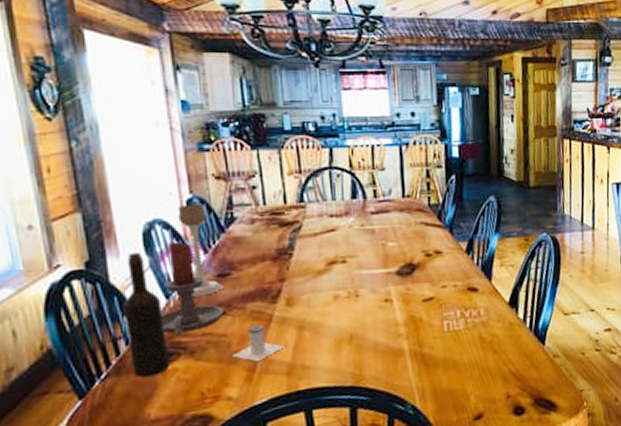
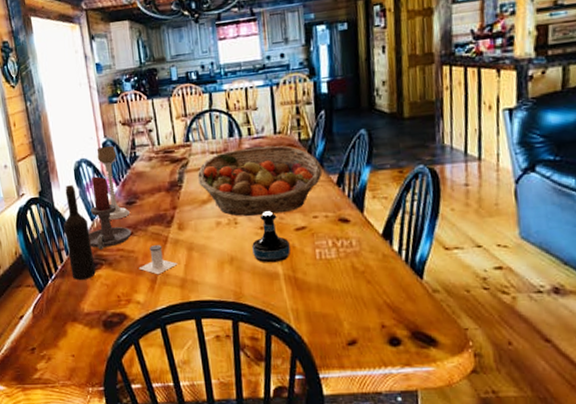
fruit basket: none [312,210,452,288] -> present [197,145,323,216]
tequila bottle: none [375,283,417,339] -> present [252,212,290,263]

